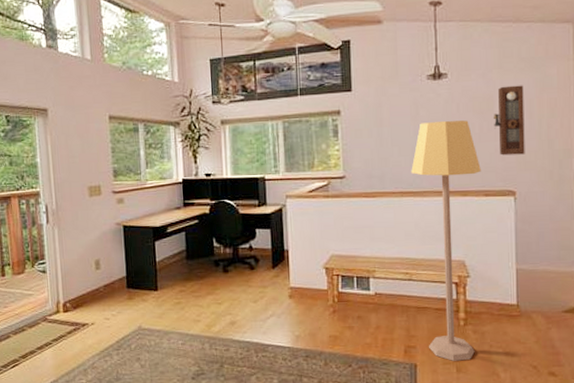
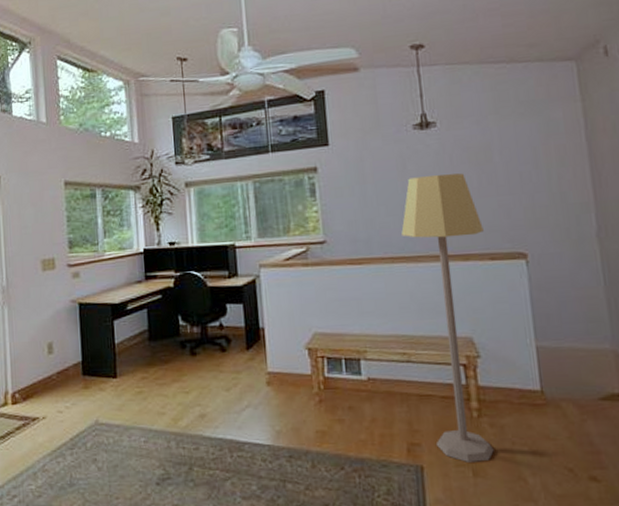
pendulum clock: present [493,85,525,156] -> none [492,131,534,212]

